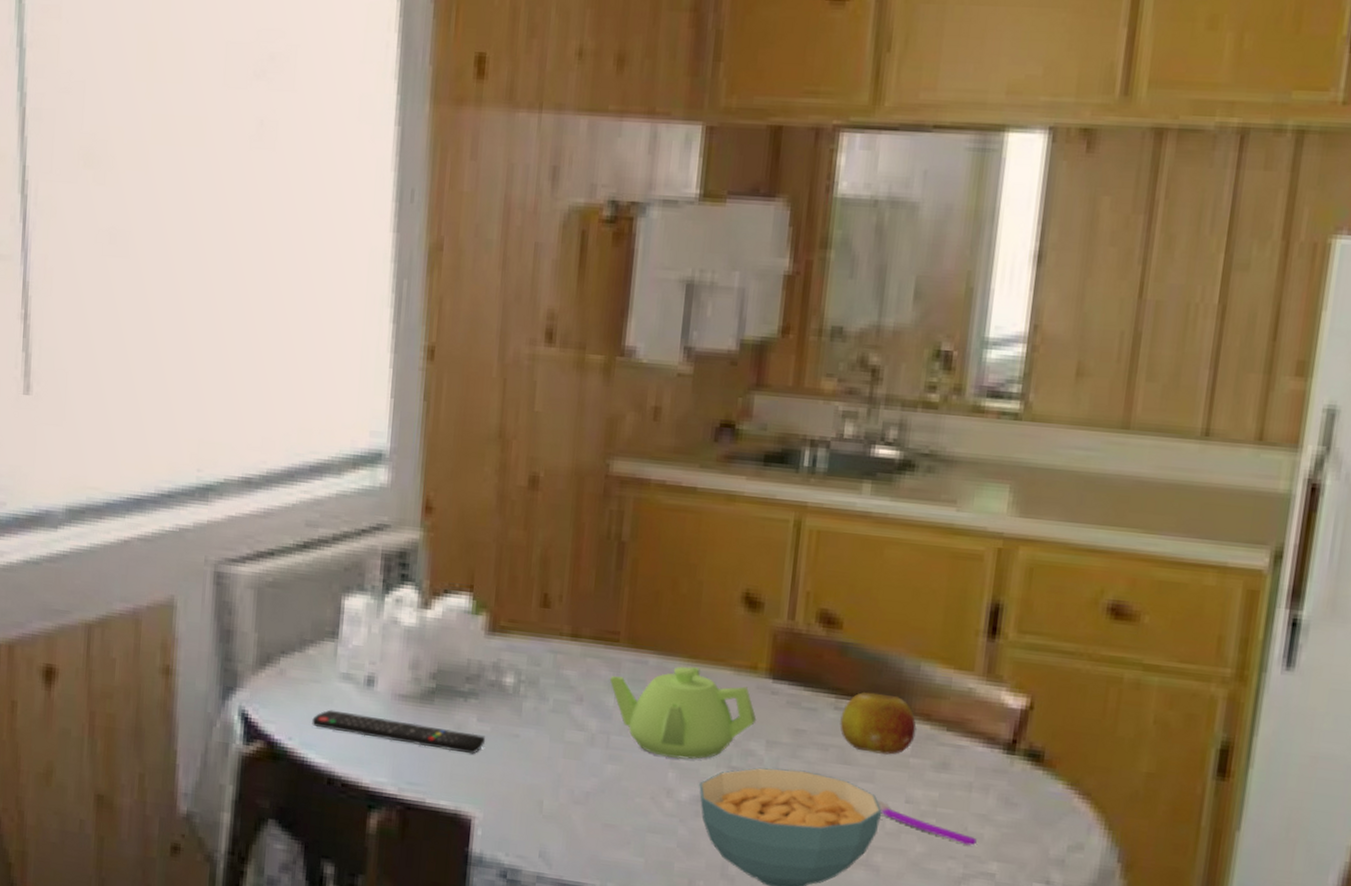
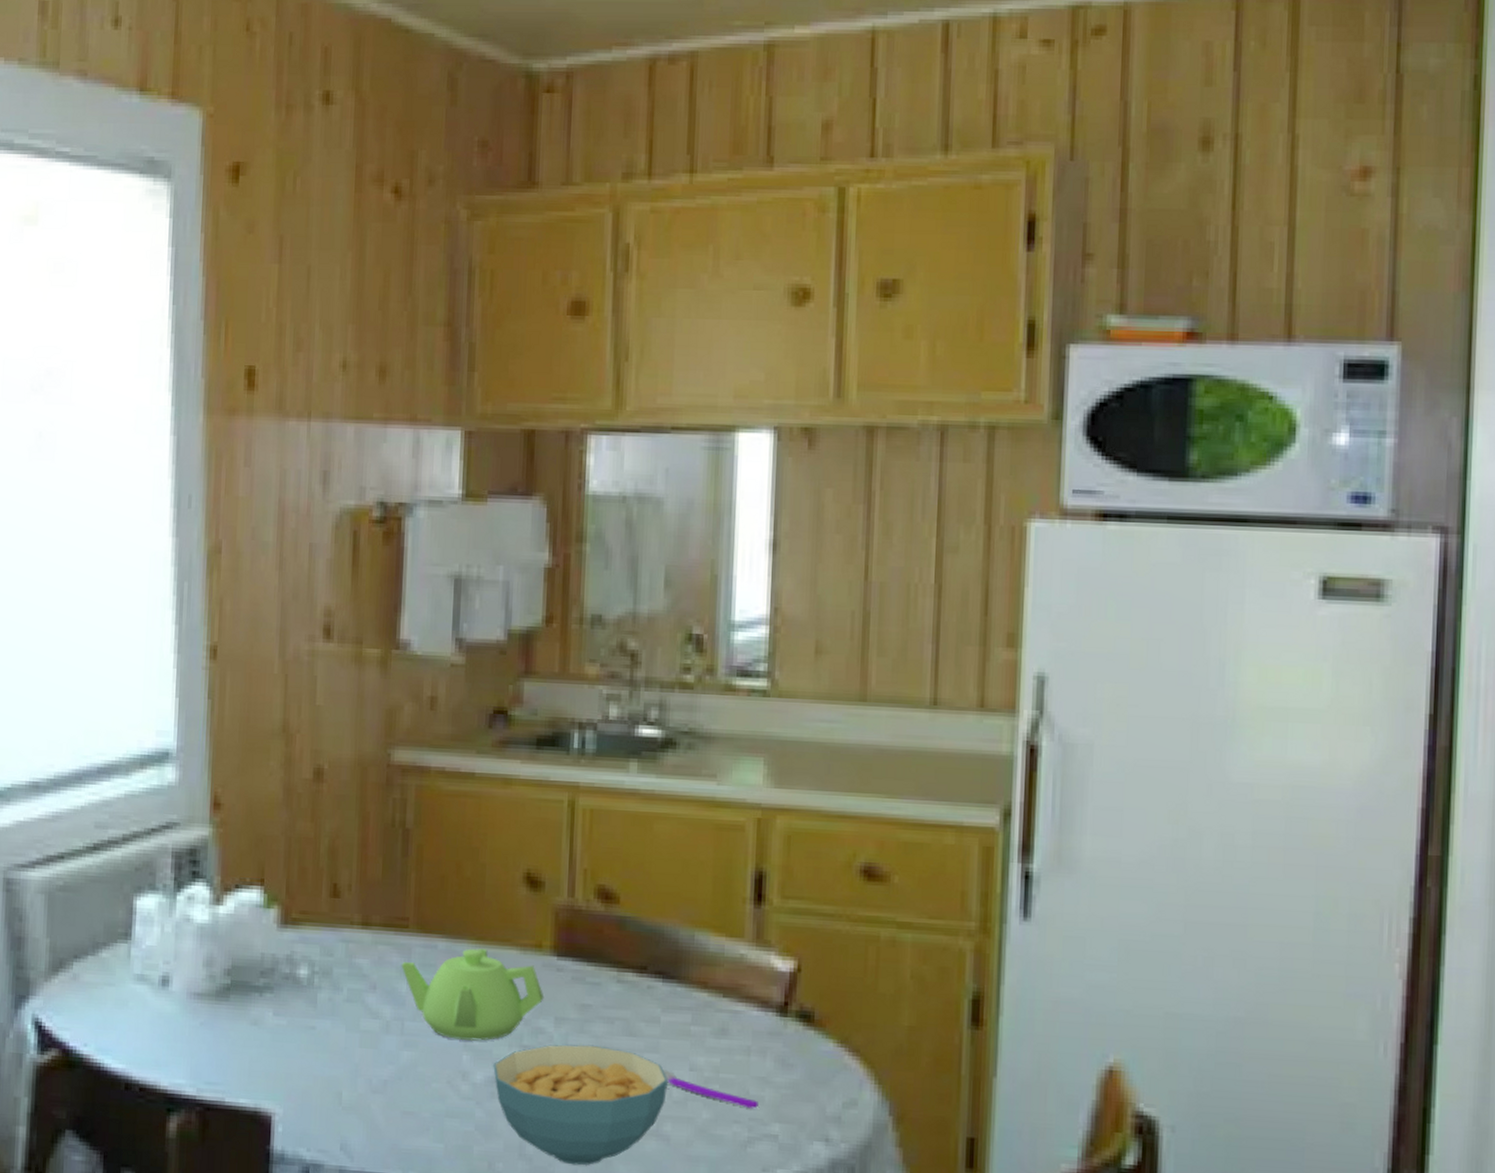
remote control: present [312,709,486,755] -> none [107,1012,283,1050]
fruit: present [840,691,917,755] -> none [623,963,695,1024]

